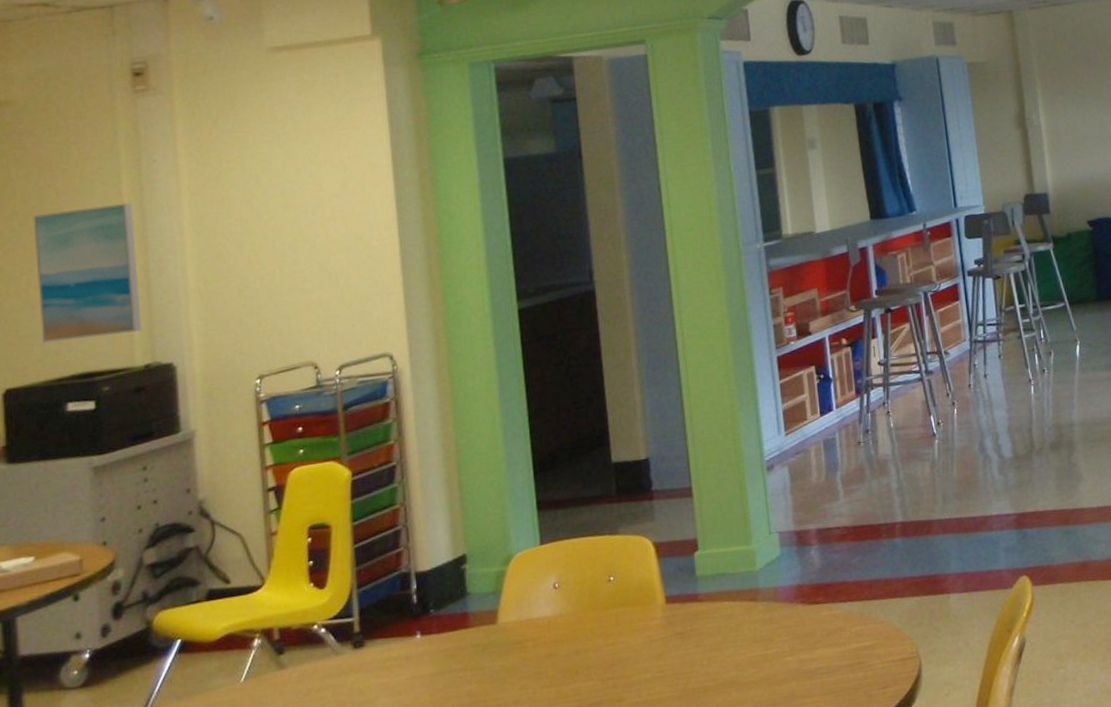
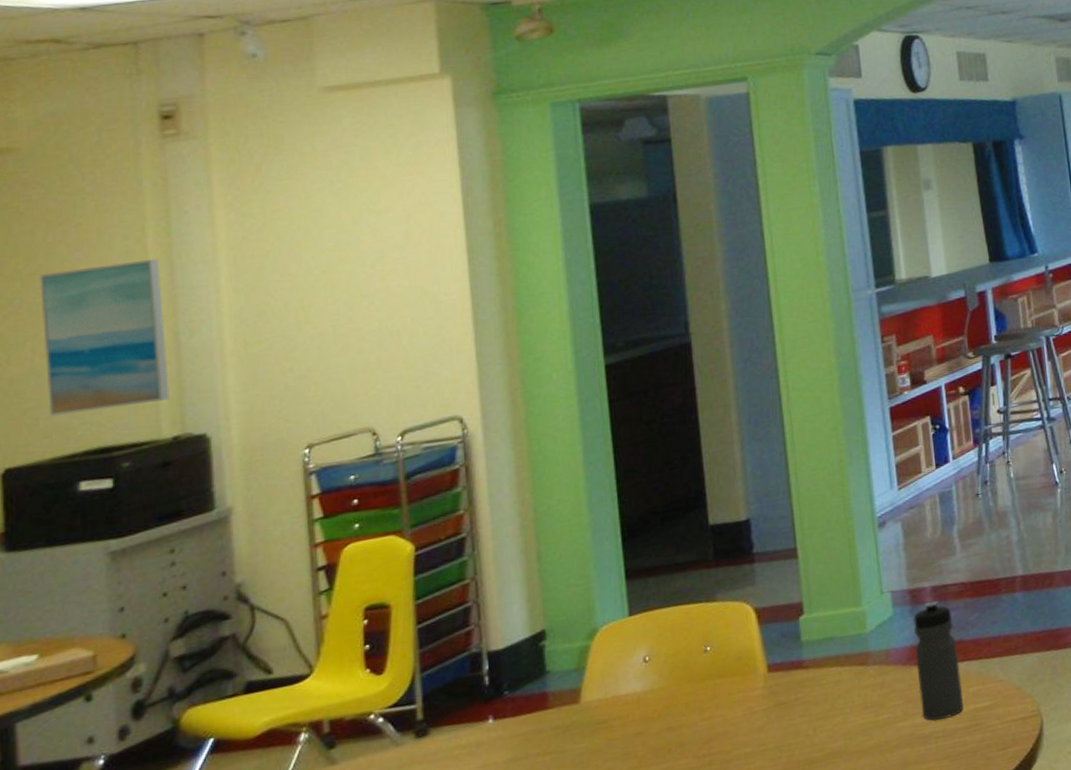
water bottle: none [799,543,846,657] -> present [913,601,963,721]

